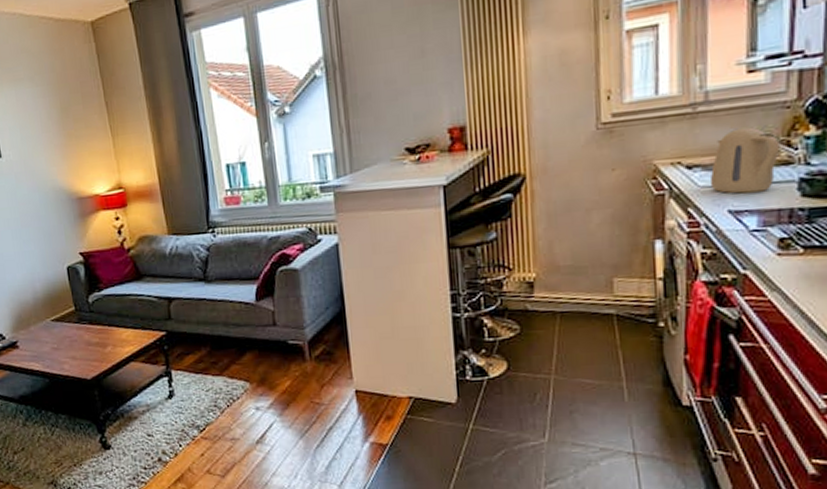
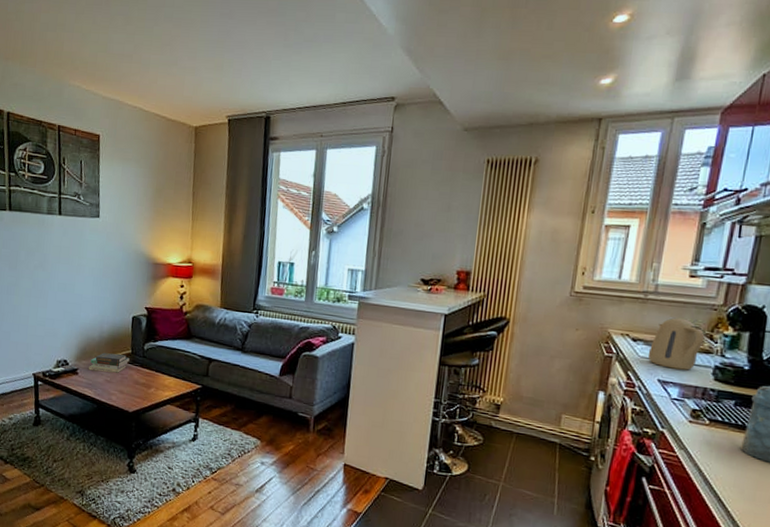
books: none [29,313,75,341] -> present [89,352,130,373]

